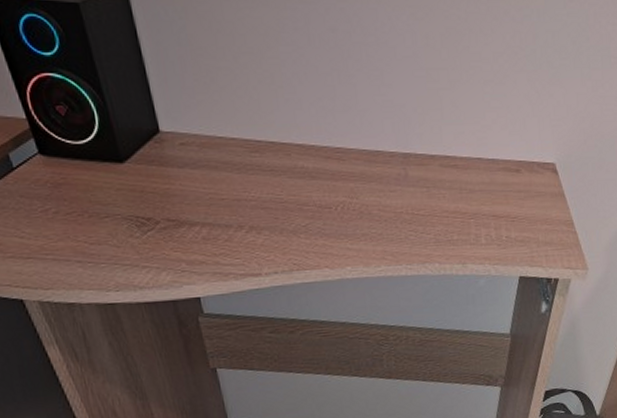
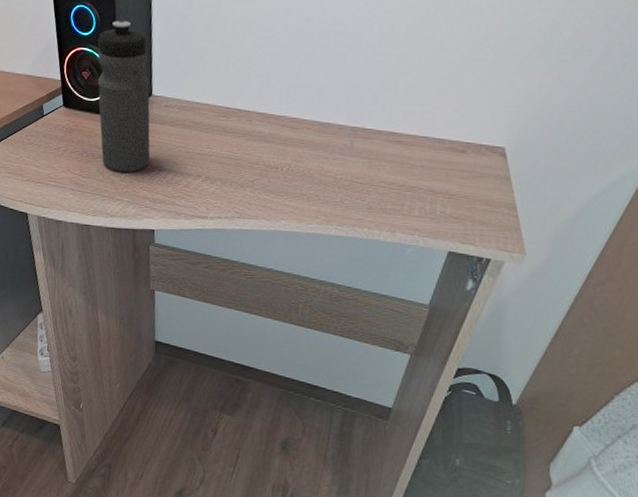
water bottle: none [67,35,175,233] -> present [97,21,150,173]

